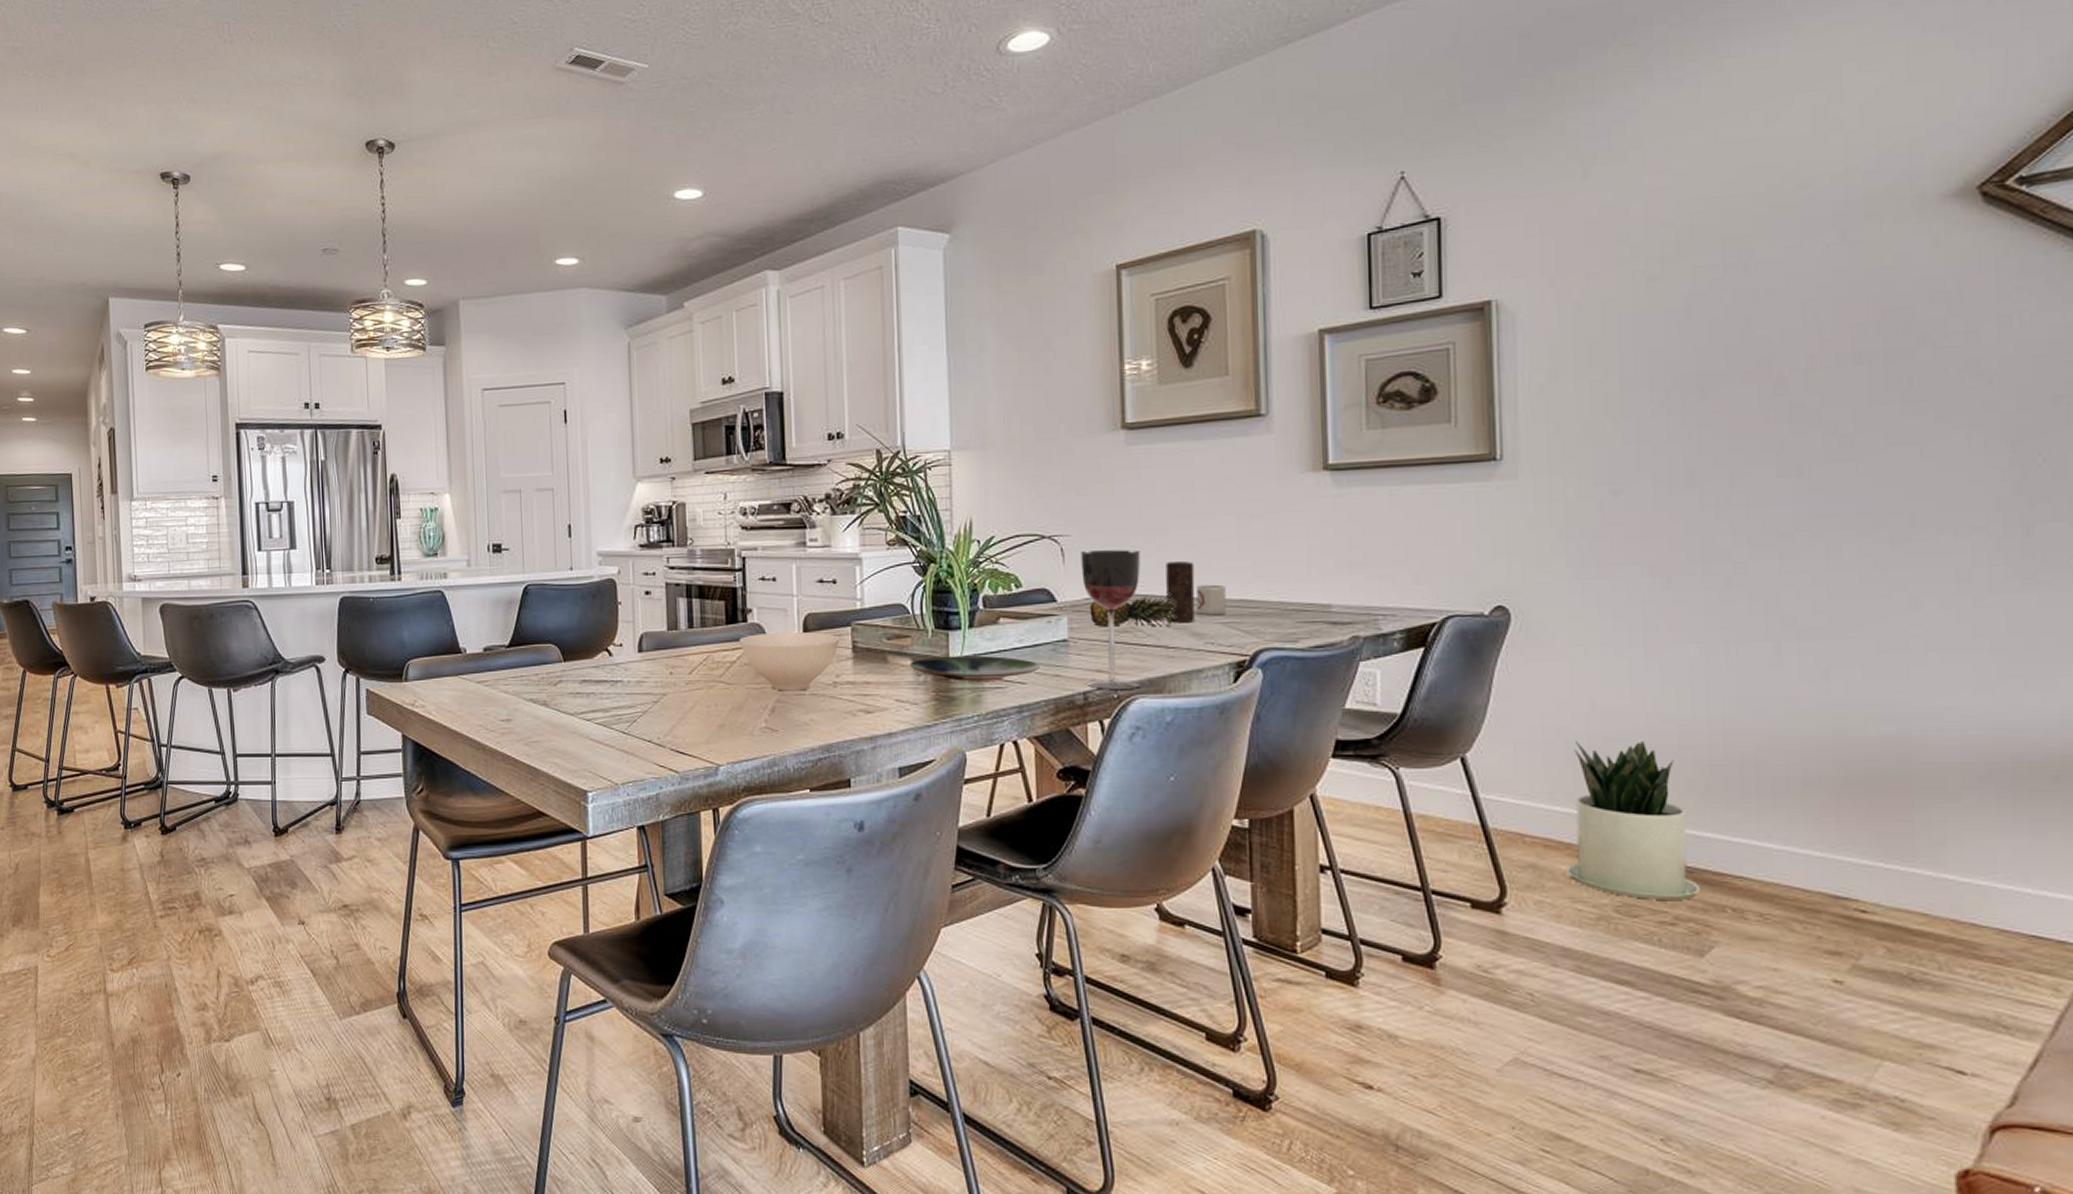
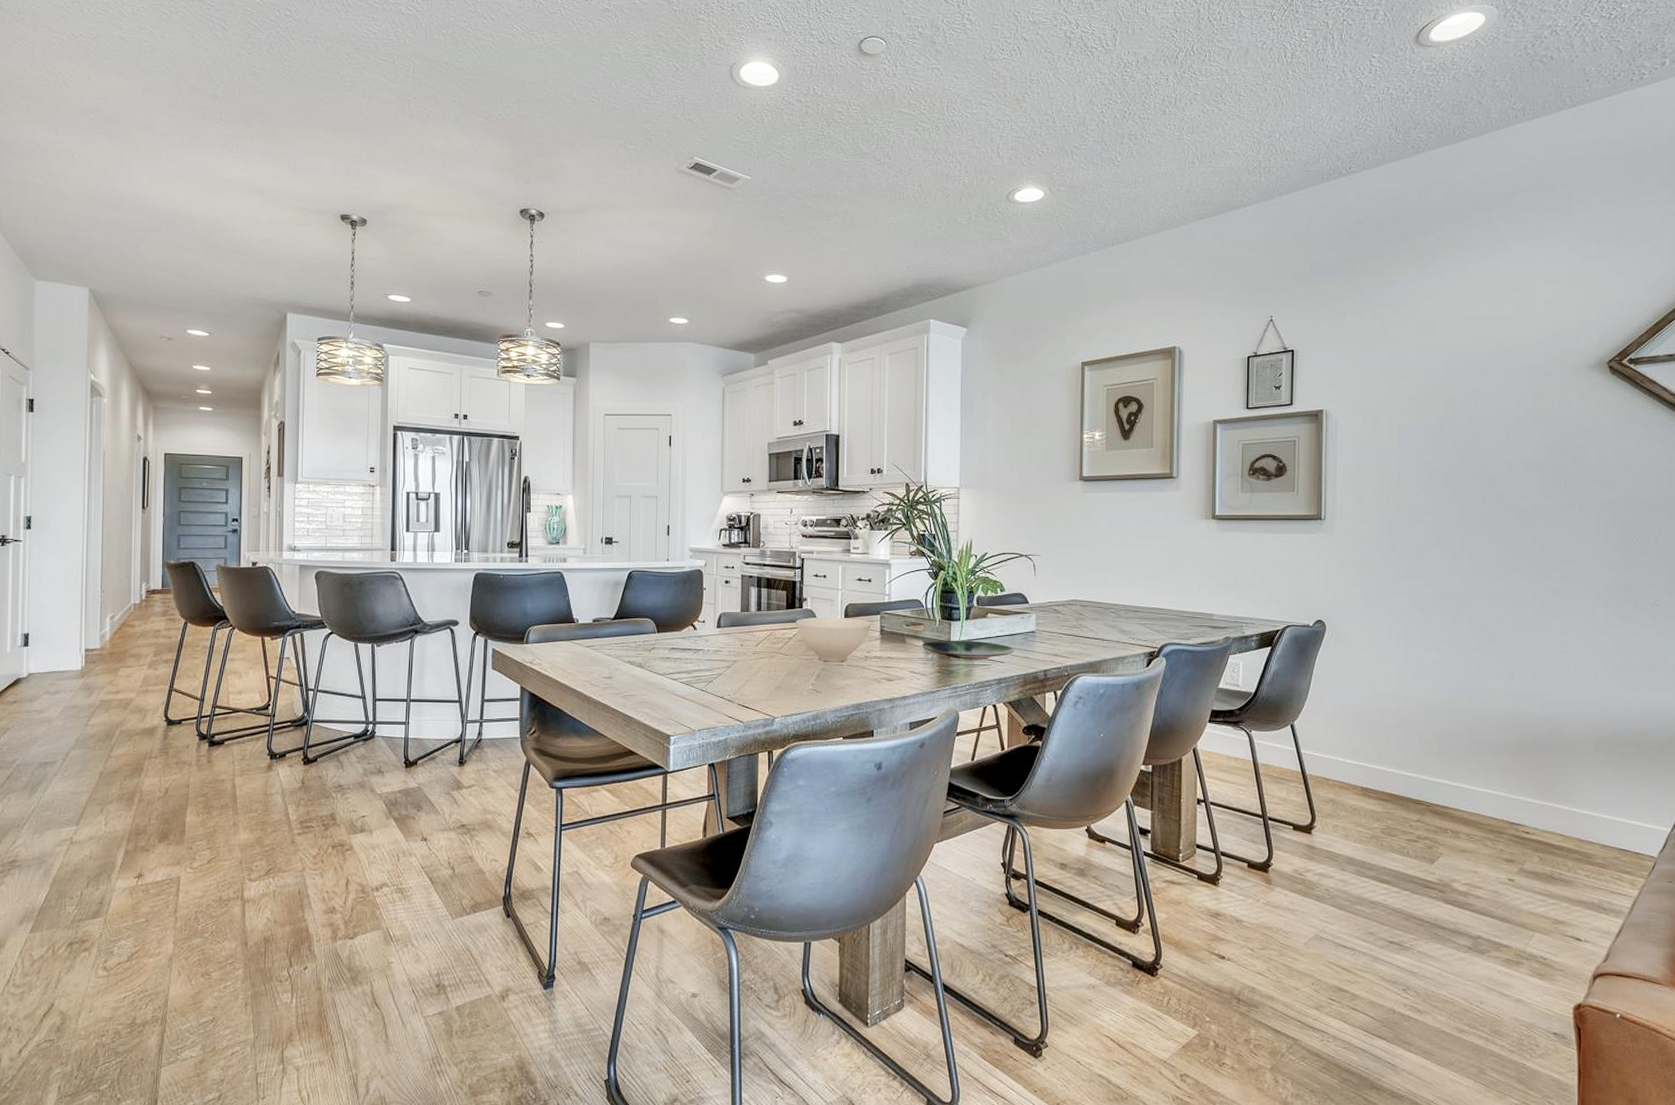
wineglass: present [1081,549,1141,689] -> none [1045,567,1088,669]
fruit: present [1089,594,1177,627] -> none [1051,601,1111,625]
candle: present [1165,561,1195,623] -> none [1103,578,1124,623]
cup: present [1195,584,1227,616] -> none [1124,596,1144,619]
planter: present [1565,741,1701,900] -> none [1352,715,1434,825]

